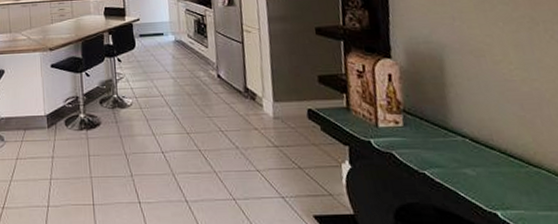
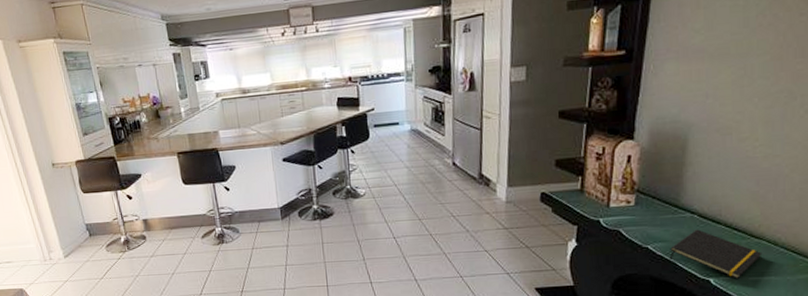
notepad: none [448,155,546,212] -> present [669,229,763,278]

